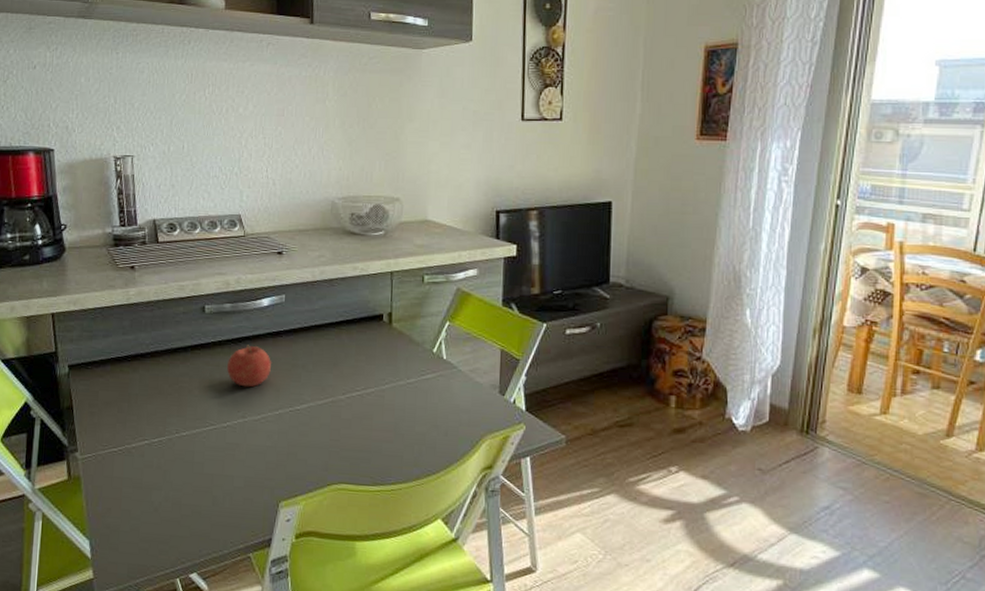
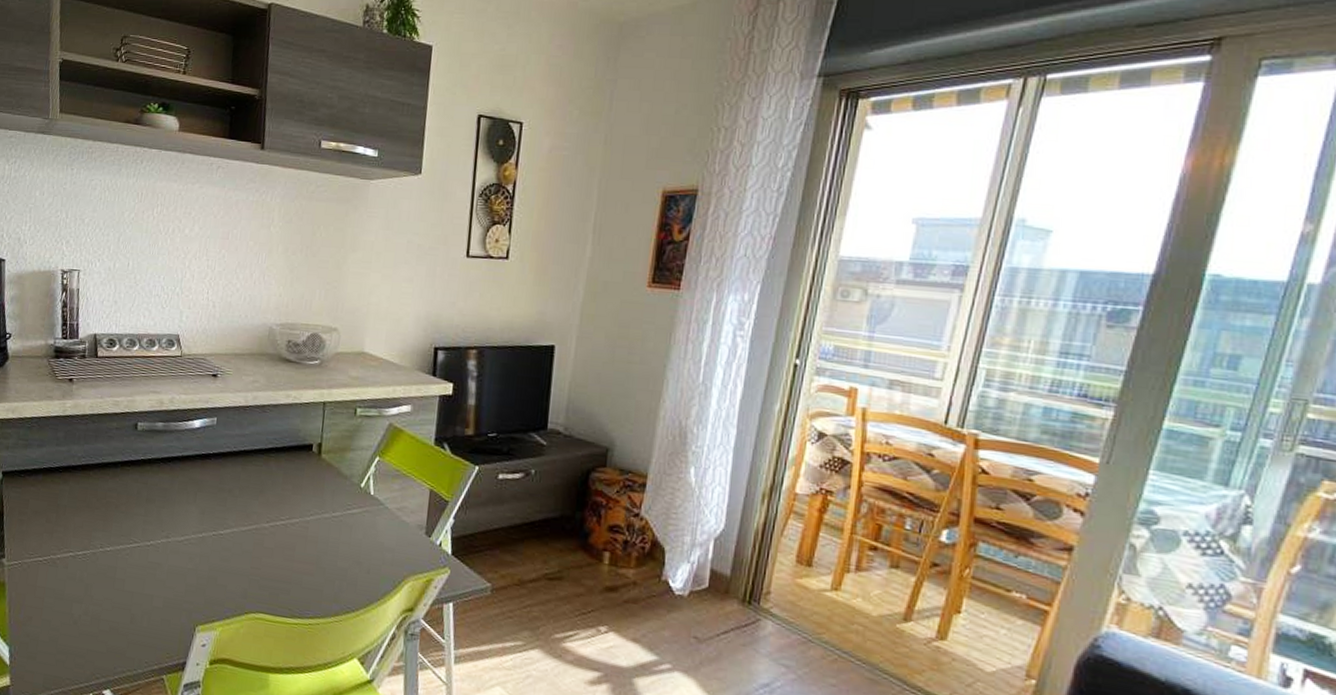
fruit: present [227,345,271,388] -> none [154,465,198,508]

